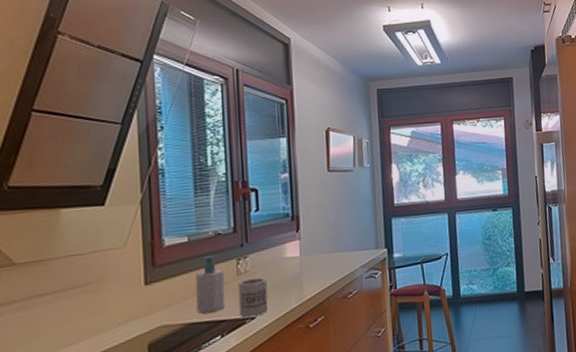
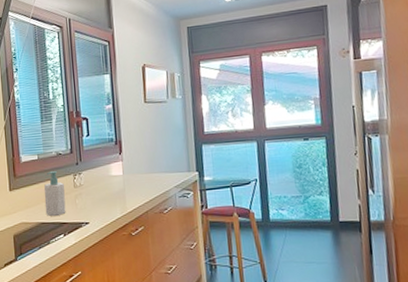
mug: present [238,278,269,318] -> none [75,191,99,222]

